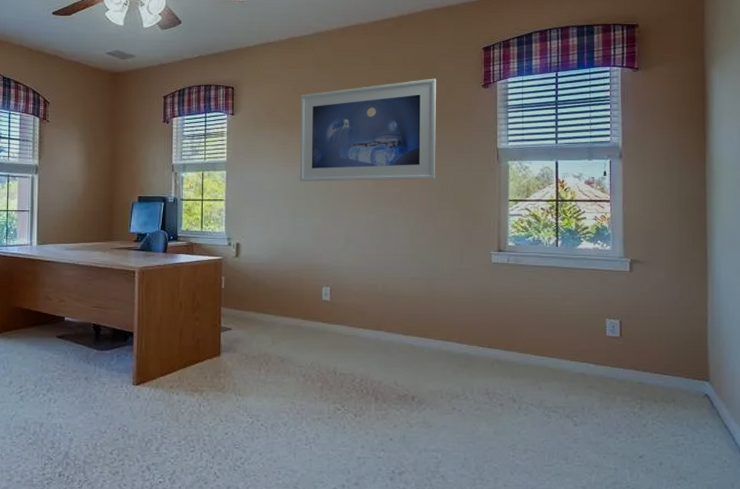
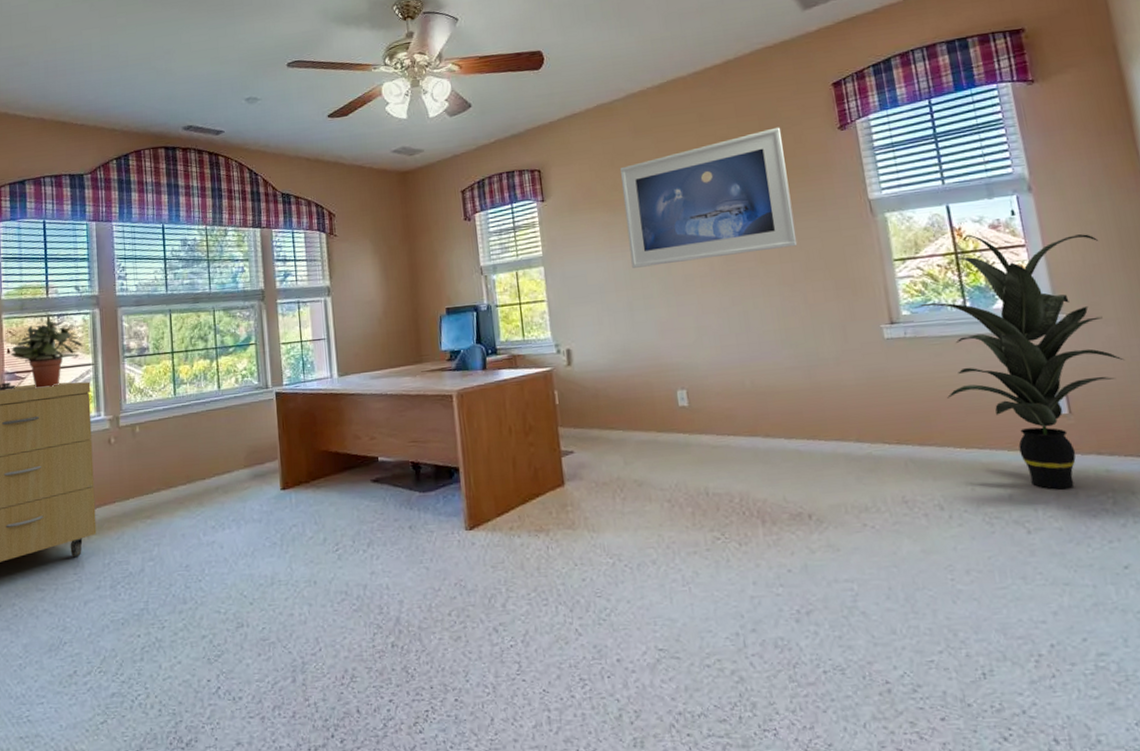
indoor plant: none [519,187,667,394] -> present [914,234,1125,490]

